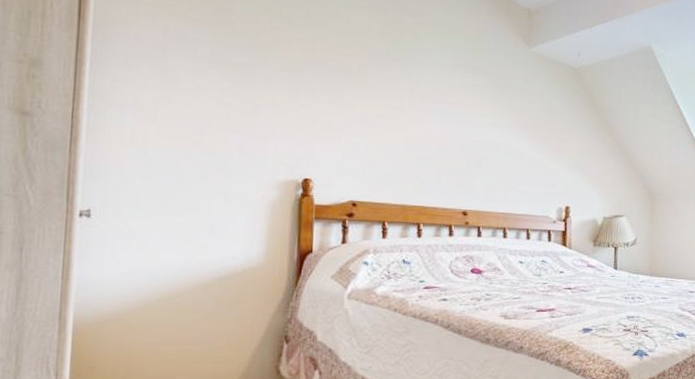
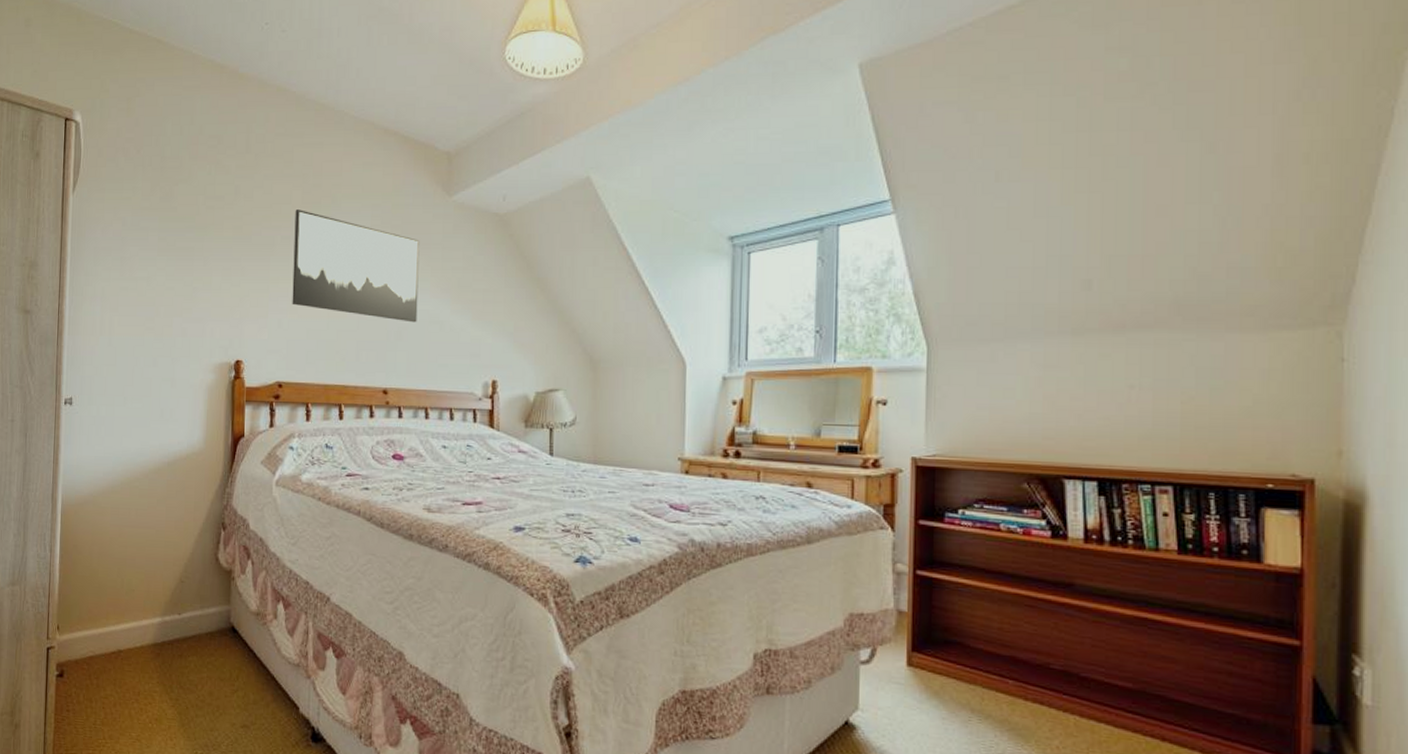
wall art: none [368,41,501,154] -> present [292,210,420,323]

